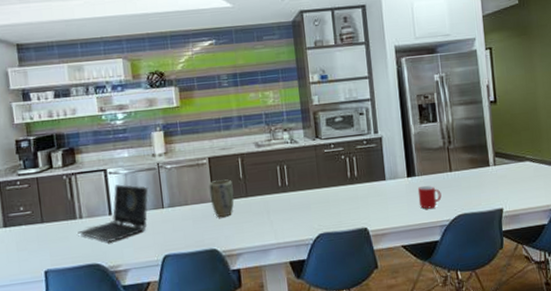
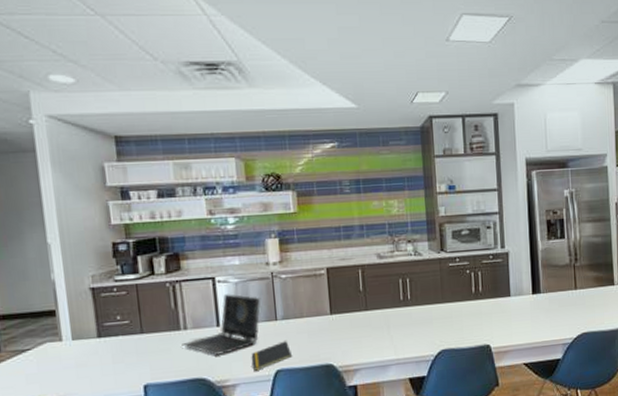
notepad: none [140,227,179,256] -> present [251,341,293,371]
plant pot: present [209,179,234,218] -> none [326,291,353,332]
cup: present [417,185,442,209] -> none [542,303,566,327]

